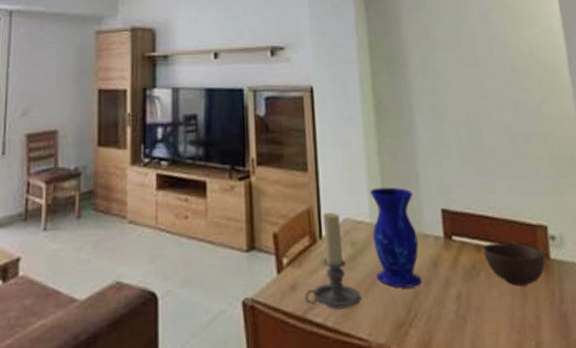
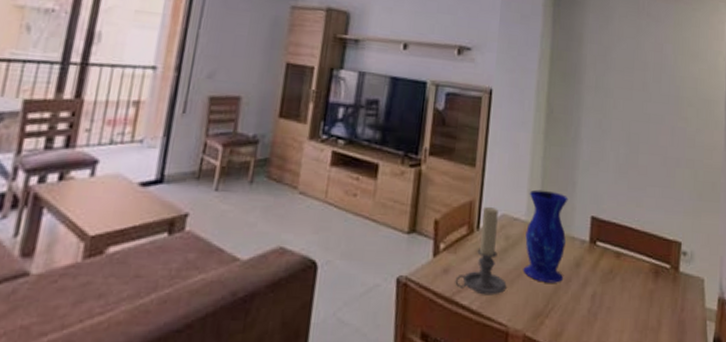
bowl: present [483,243,546,286] -> none [622,252,675,293]

